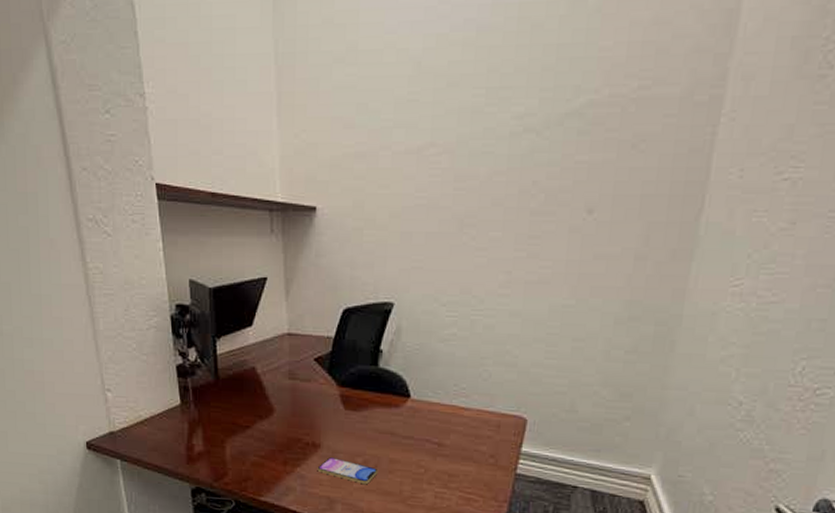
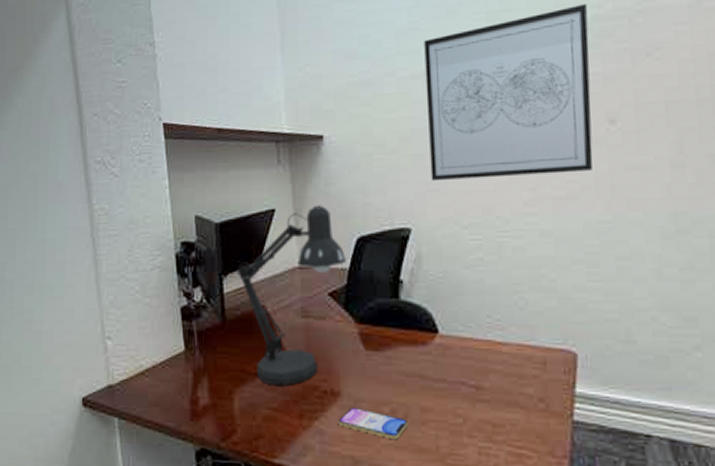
desk lamp: none [229,275,332,438] -> present [236,205,346,386]
wall art: none [416,86,584,260] -> present [424,3,594,182]

